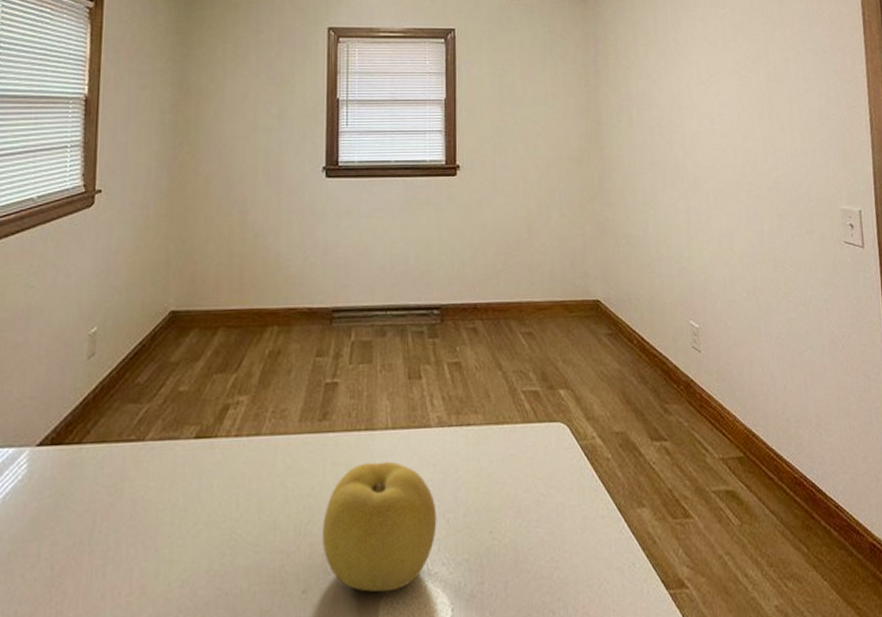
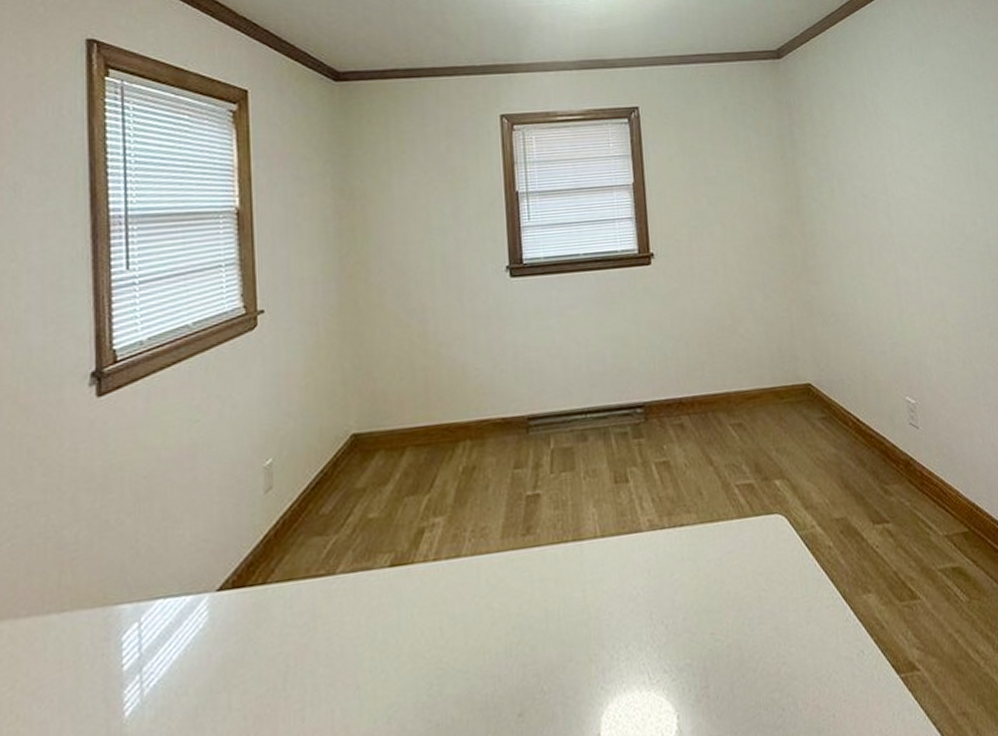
fruit: present [323,461,437,593] -> none [535,570,656,708]

